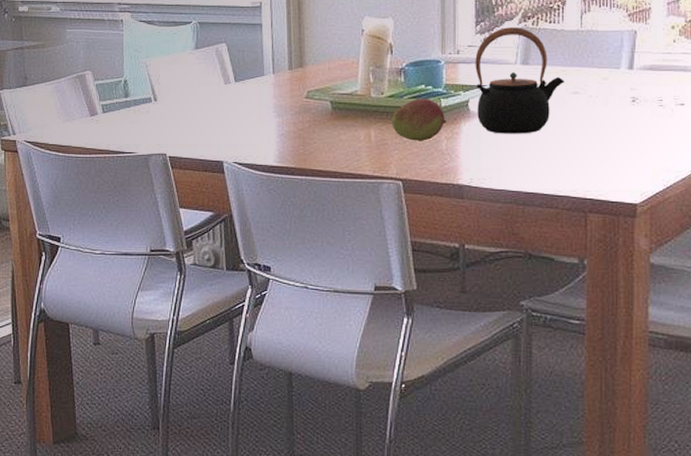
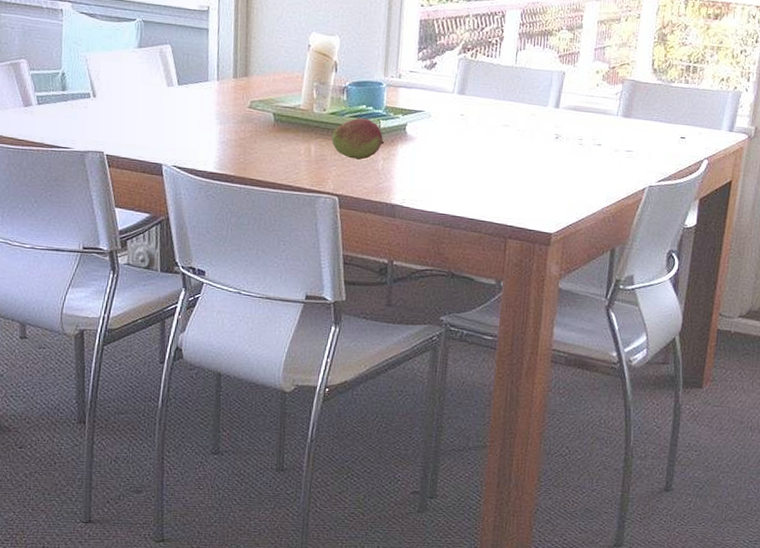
teapot: present [475,27,564,134] -> none [413,57,497,161]

